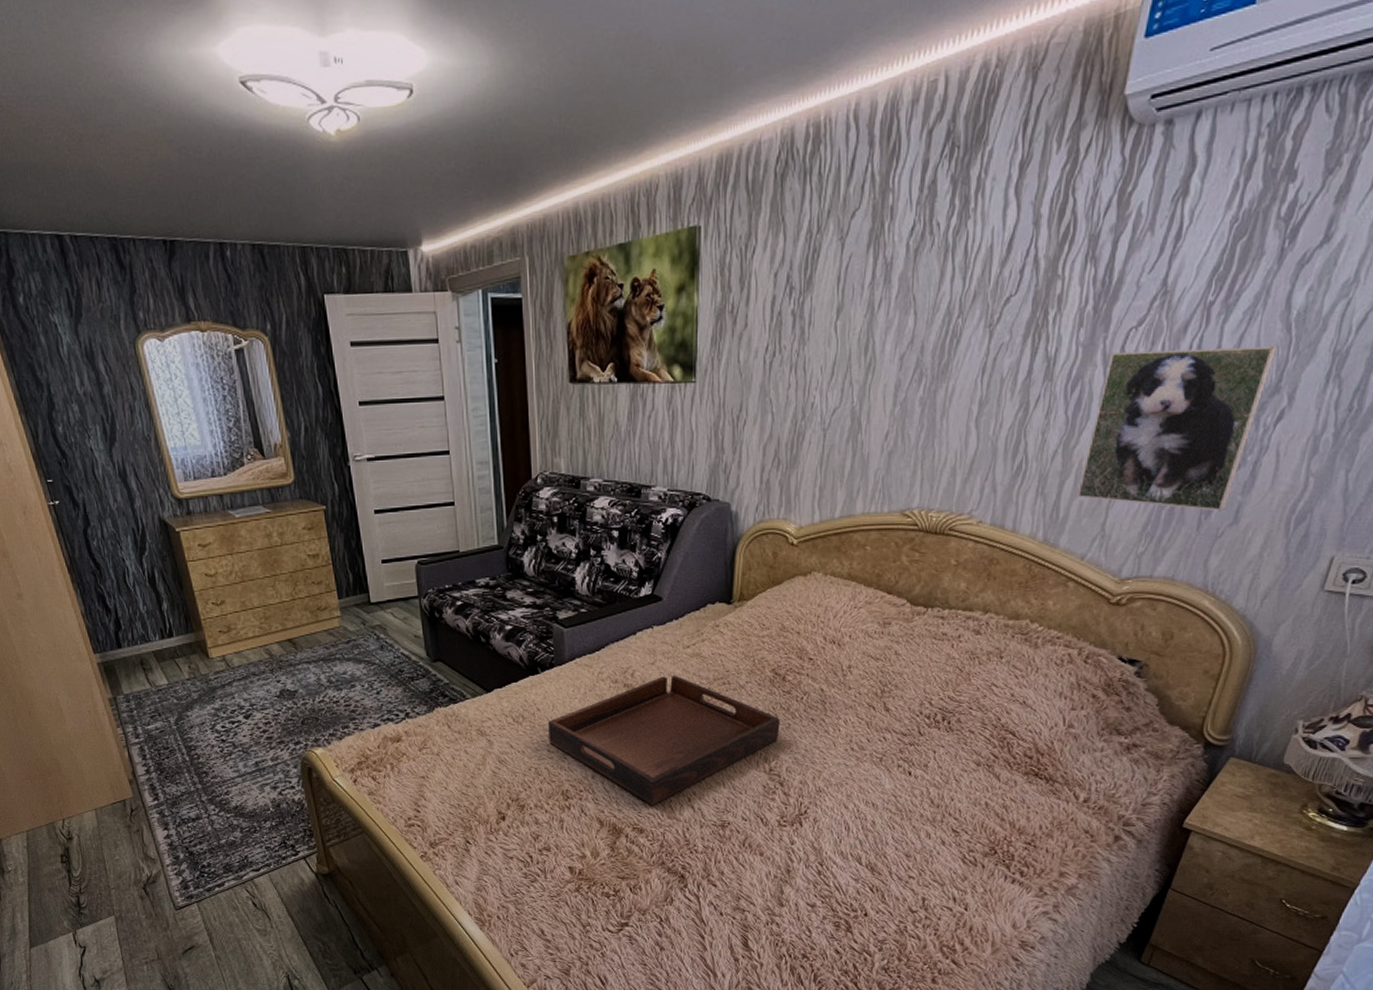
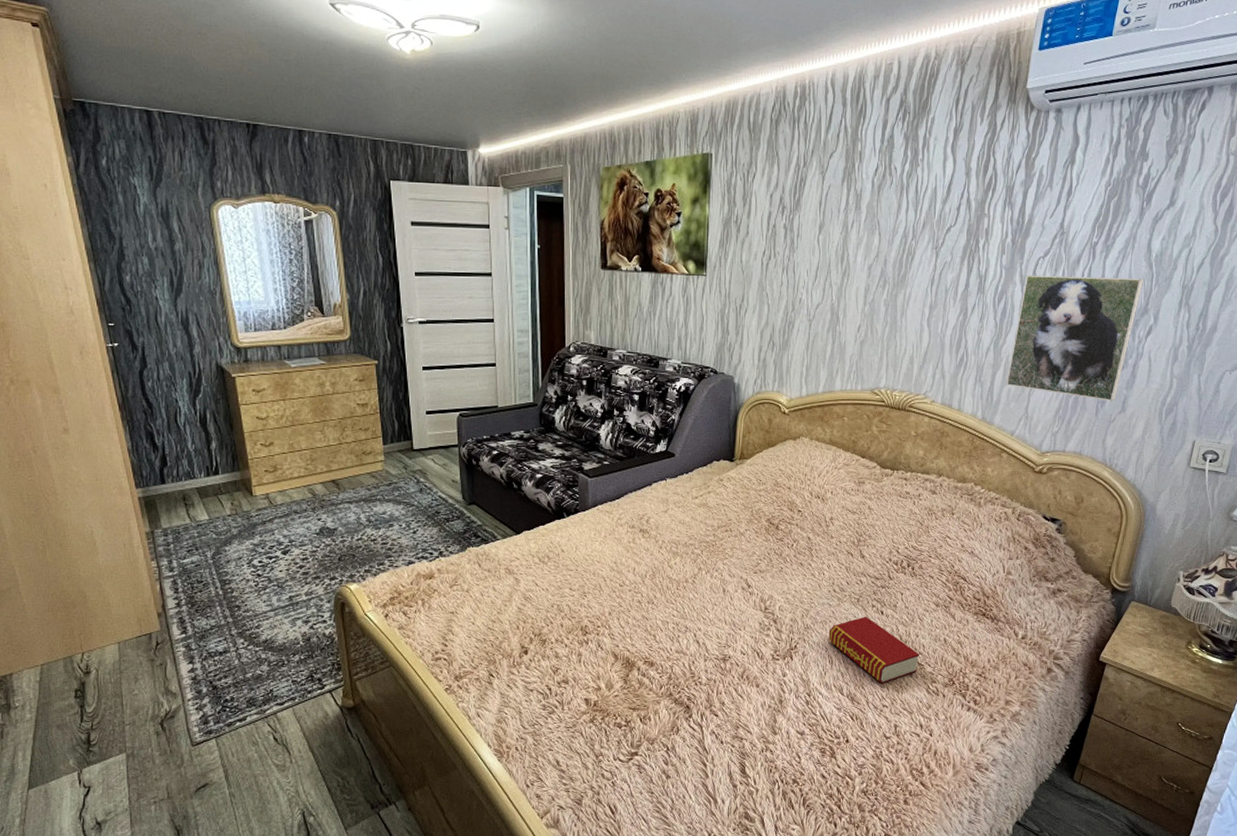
serving tray: present [548,676,780,806] -> none [571,523,774,640]
book: none [844,777,955,852] -> present [828,616,920,683]

